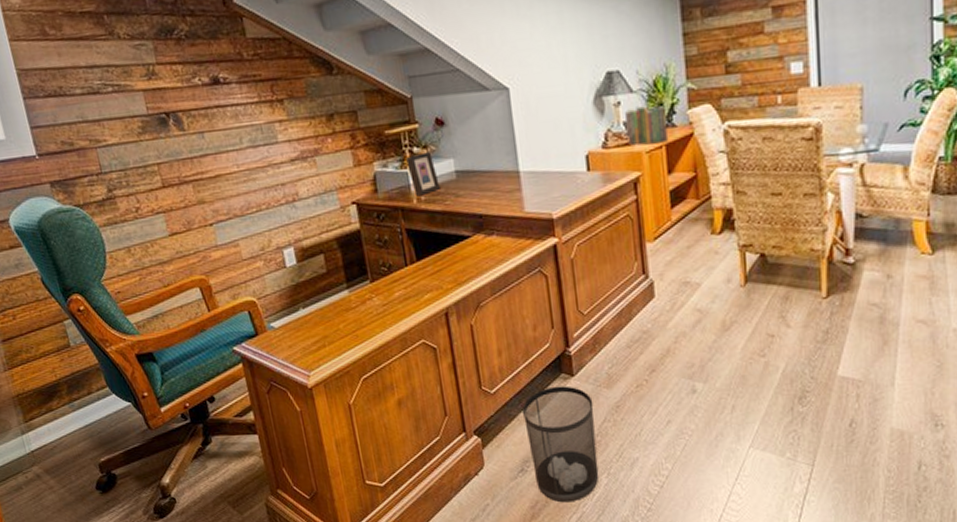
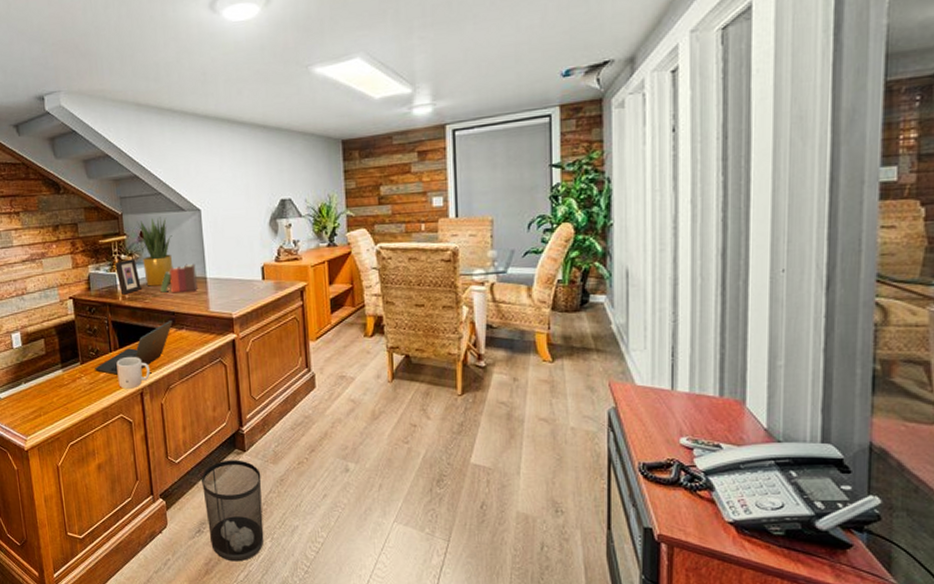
laptop: none [388,224,481,293] -> present [95,319,173,375]
mug: none [414,269,456,310] -> present [116,356,150,389]
planter: none [430,98,478,185] -> present [137,216,173,287]
books: none [463,154,509,192] -> present [160,263,197,293]
books: present [625,106,669,146] -> none [295,228,331,261]

